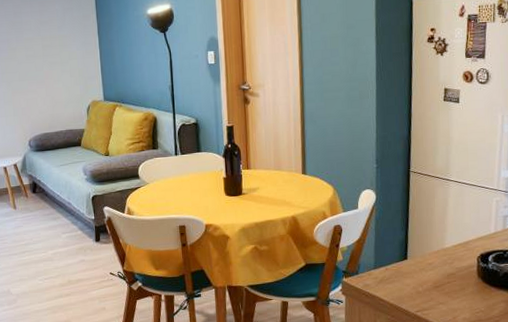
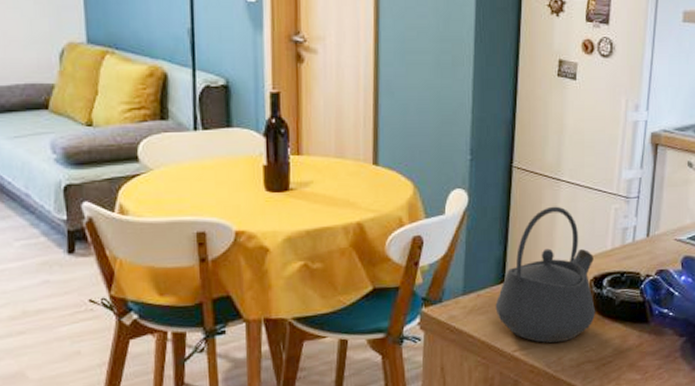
kettle: none [400,200,484,306] -> present [495,206,596,344]

